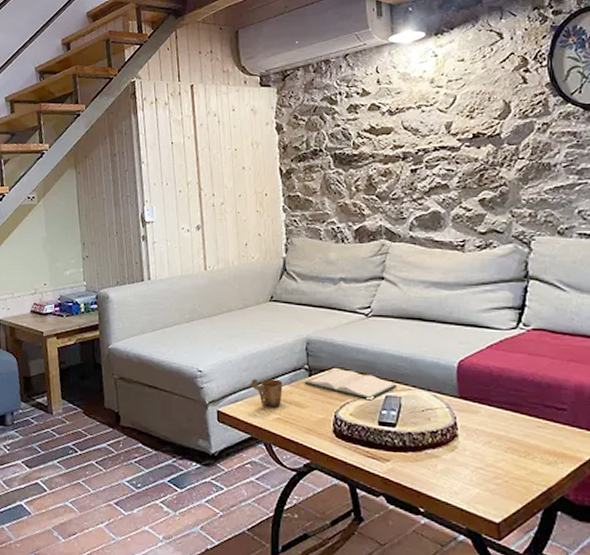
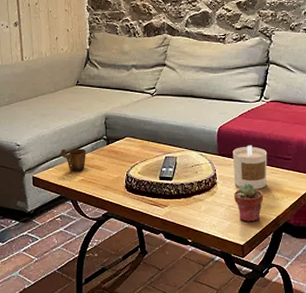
hardback book: present [304,370,396,401] -> none [103,139,173,161]
candle: none [479,386,531,448] -> present [232,145,267,189]
potted succulent: none [482,439,527,492] -> present [233,184,264,222]

